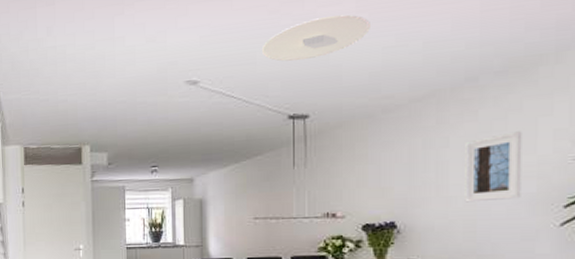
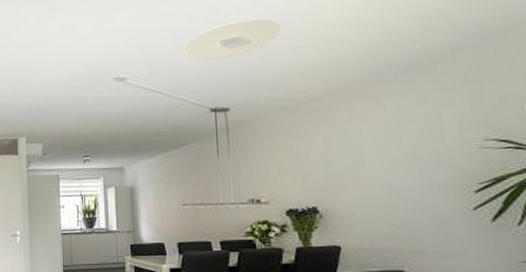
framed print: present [465,131,522,203] -> none [377,122,434,188]

